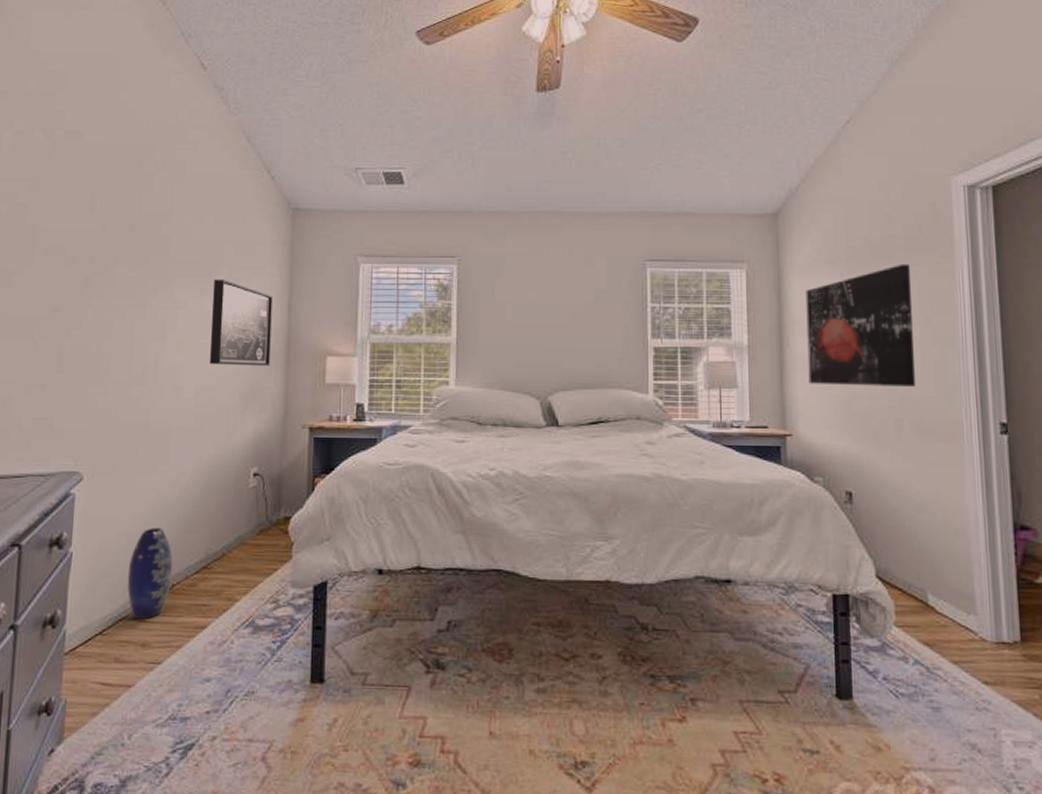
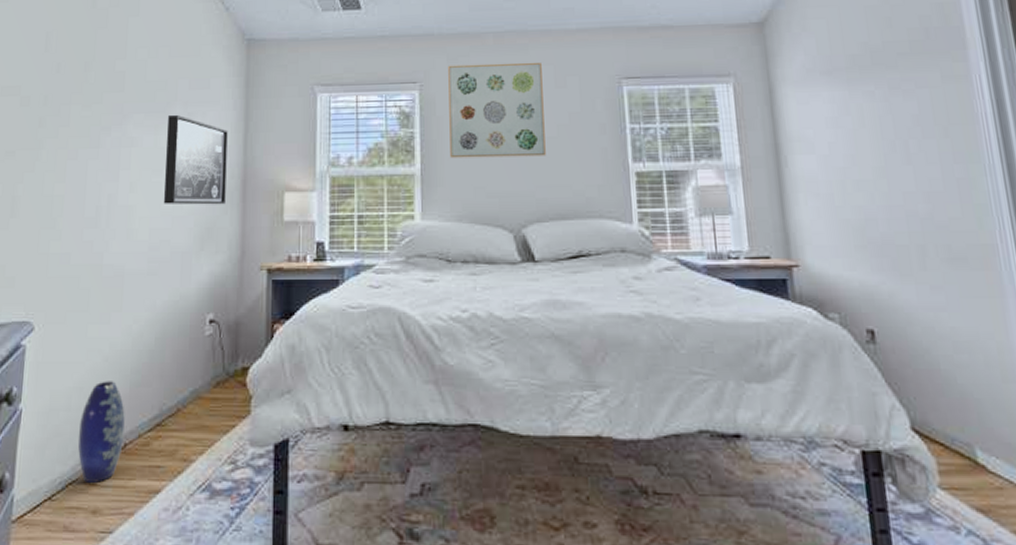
wall art: none [484,242,573,330] -> present [448,62,546,158]
wall art: present [805,263,915,387] -> none [801,70,937,209]

